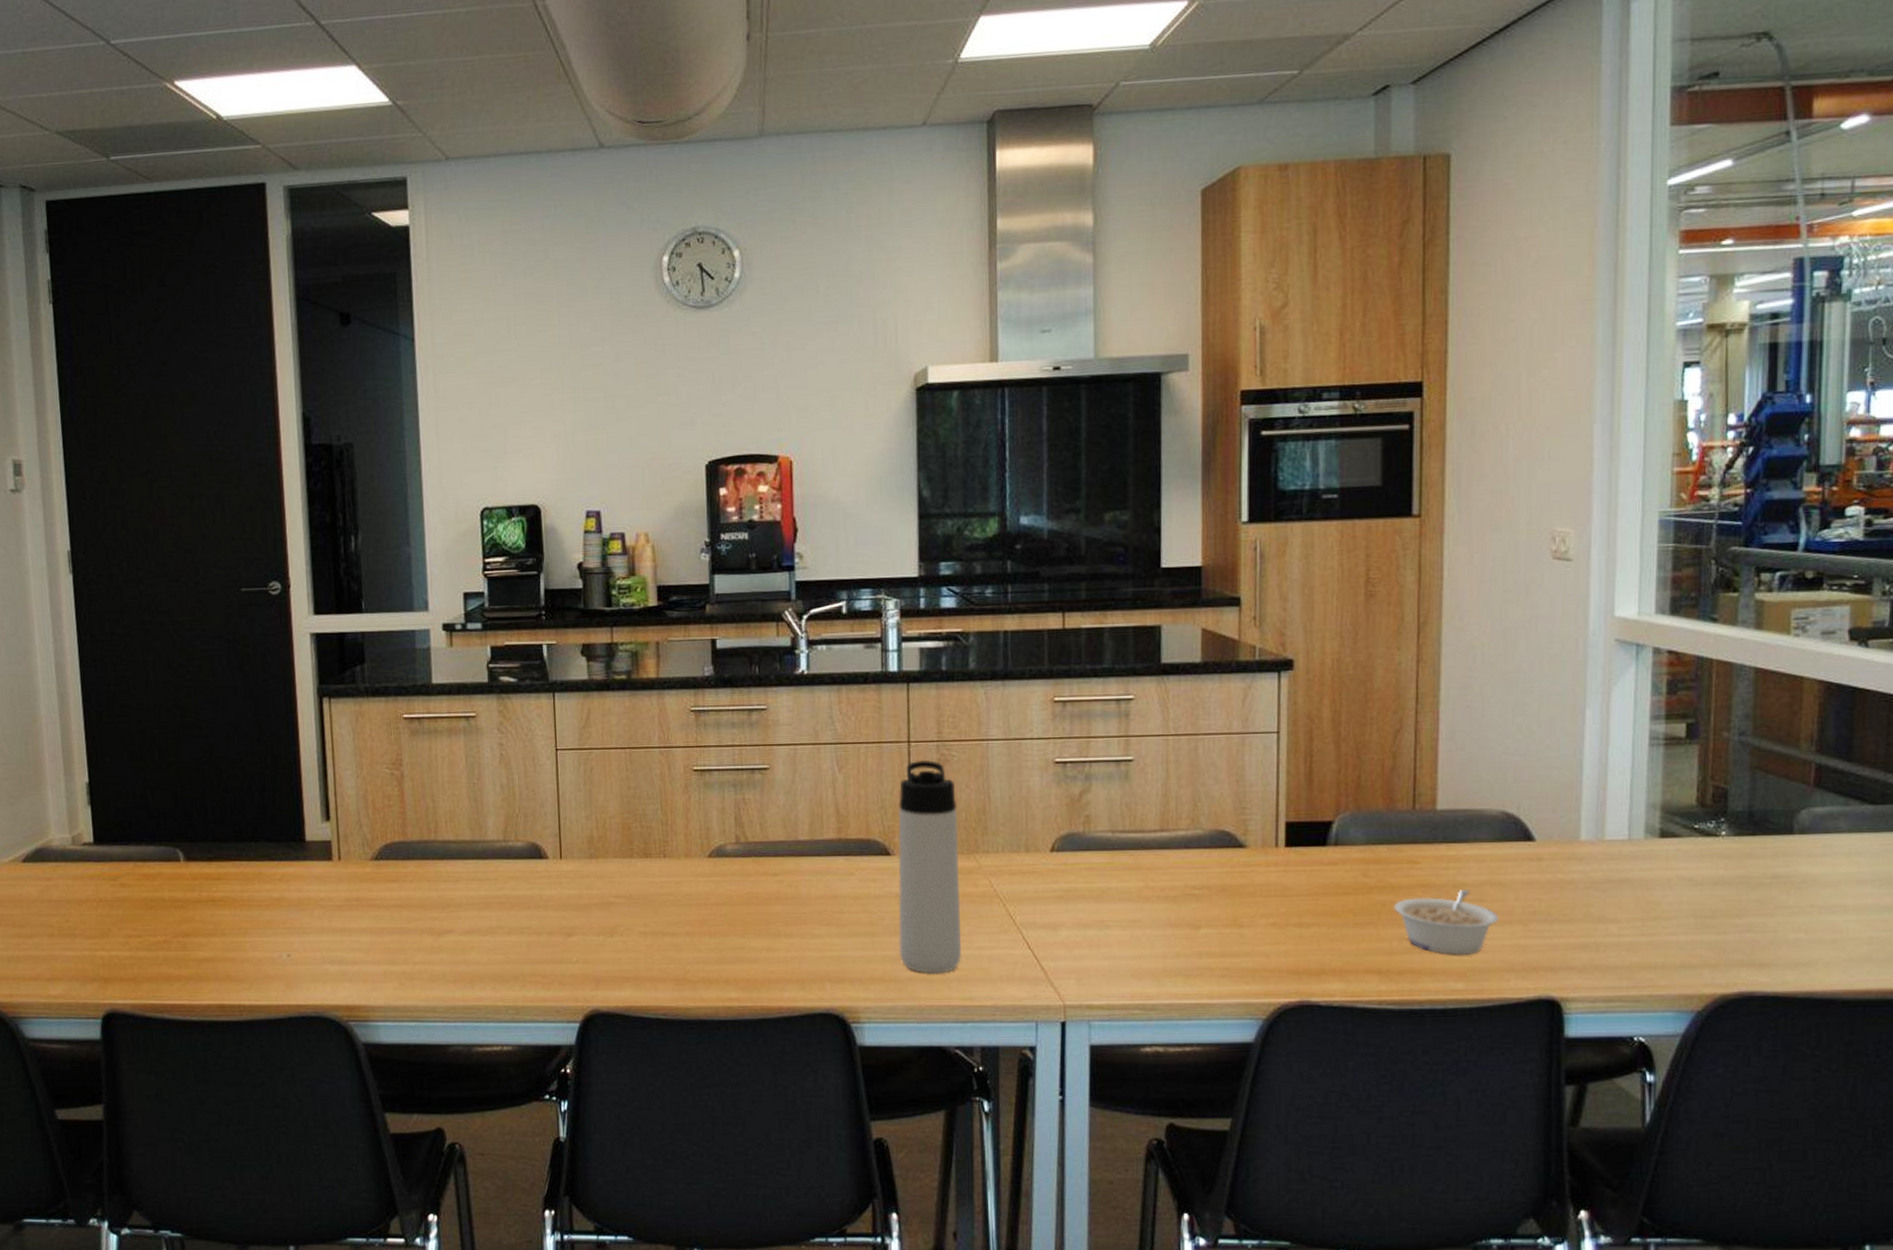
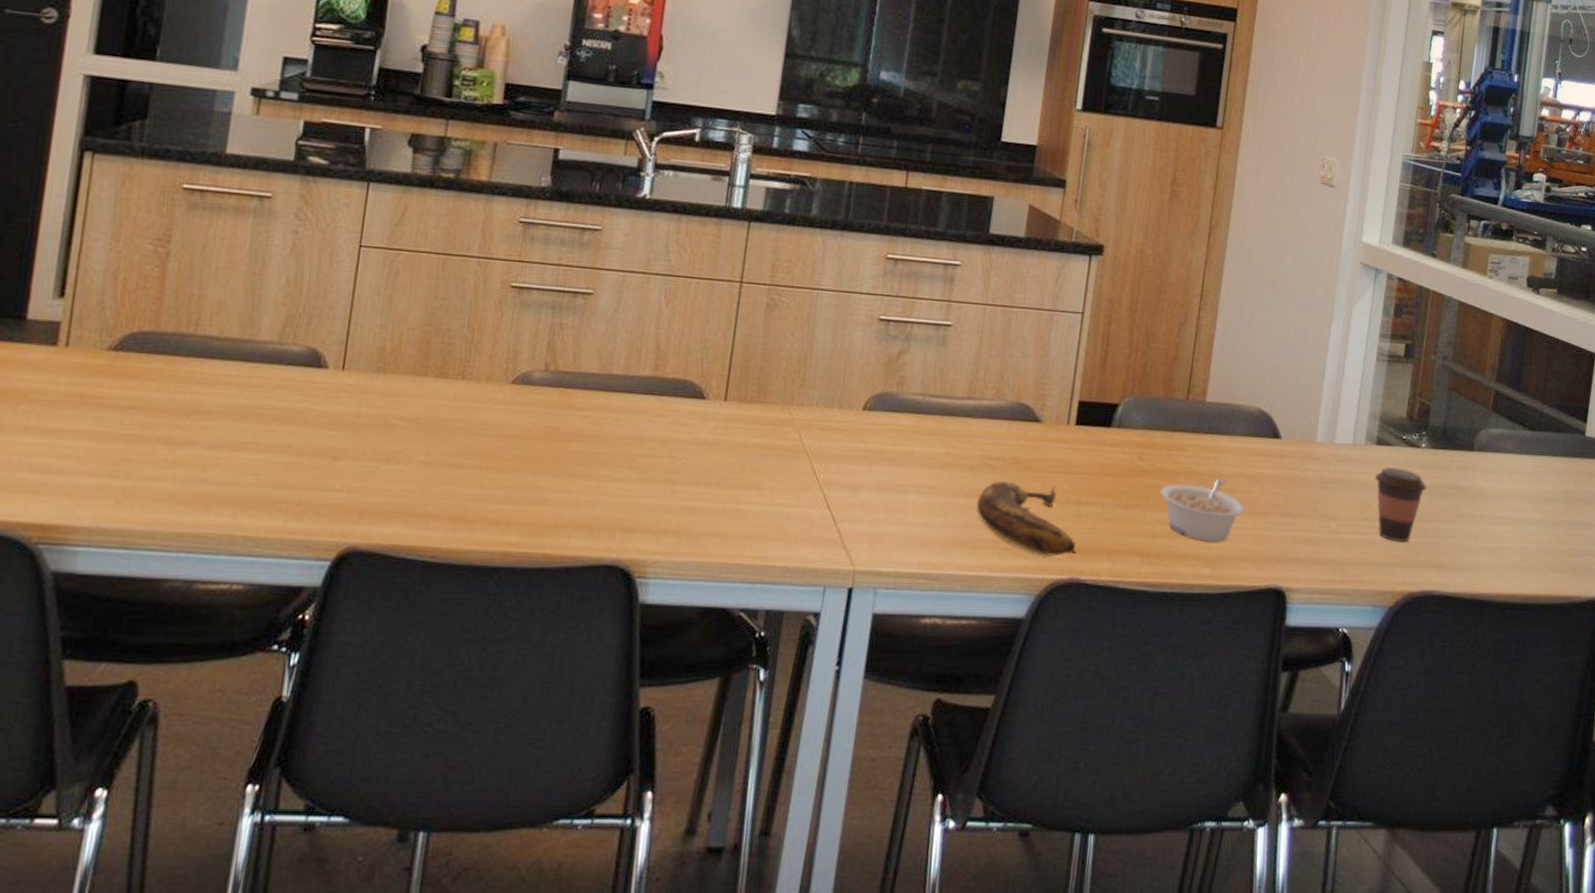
thermos bottle: present [897,760,961,973] -> none [697,303,780,529]
banana: none [1185,908,1303,981] -> present [976,480,1077,557]
coffee cup: none [1661,860,1734,941] -> present [1374,467,1427,543]

